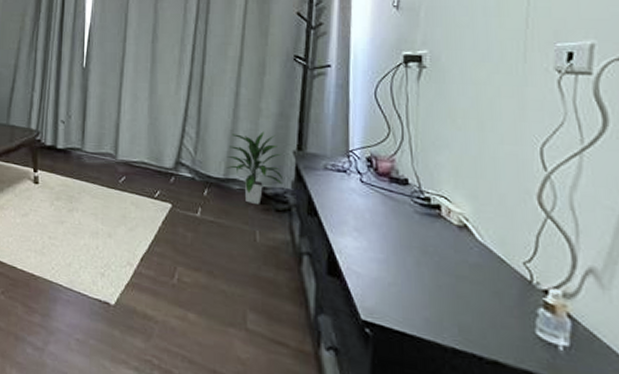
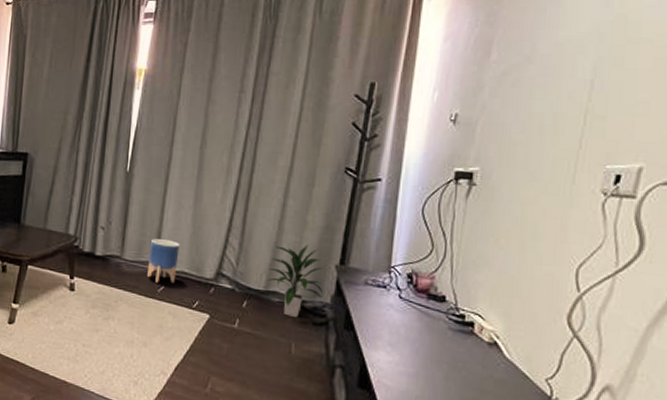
planter: none [108,130,138,174] -> present [147,239,180,283]

